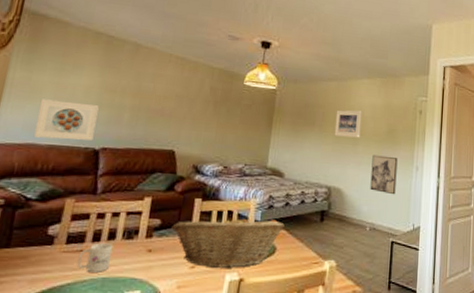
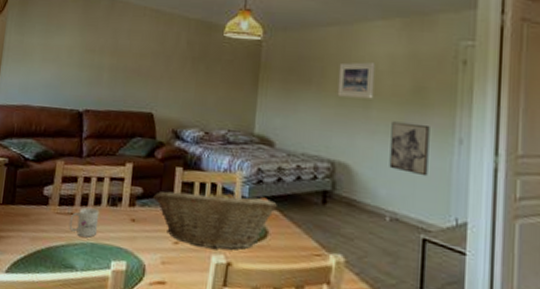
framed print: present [33,99,99,141] -> none [27,61,81,102]

